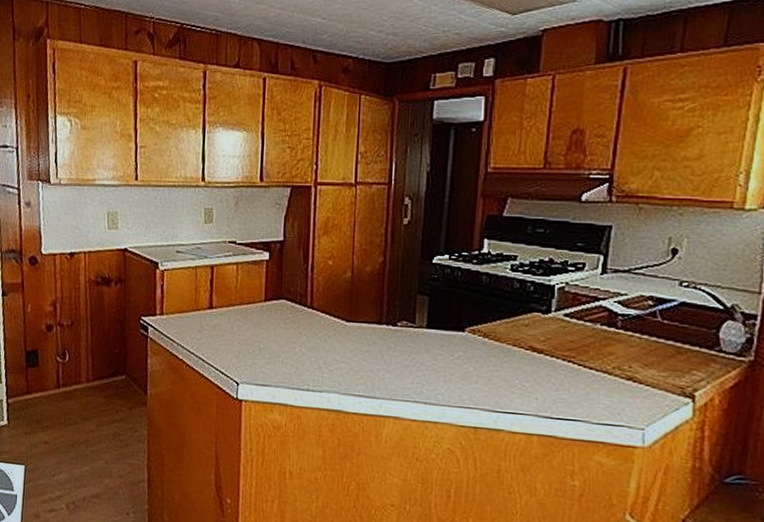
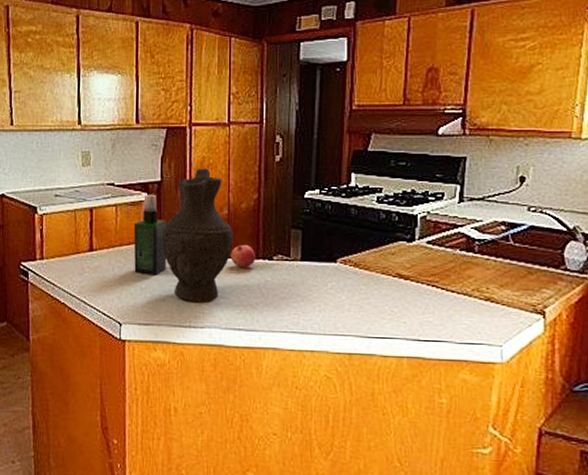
spray bottle: none [253,253,288,336] -> present [133,194,167,275]
decorative vase: none [281,229,356,366] -> present [161,168,233,302]
pomegranate: none [352,309,380,333] -> present [230,245,256,268]

